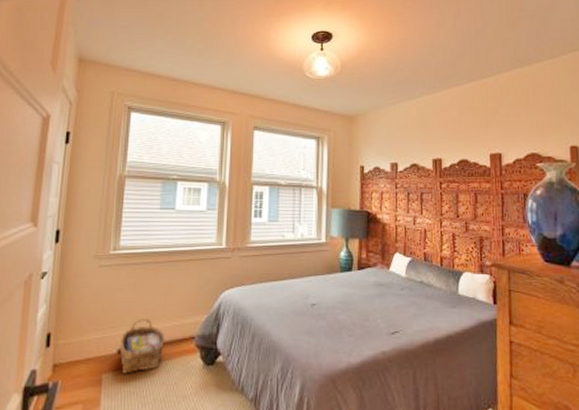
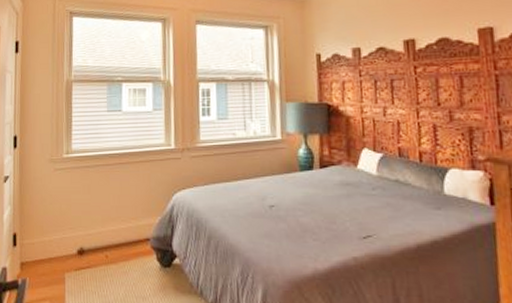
woven basket: present [119,318,166,374] -> none [78,220,122,274]

